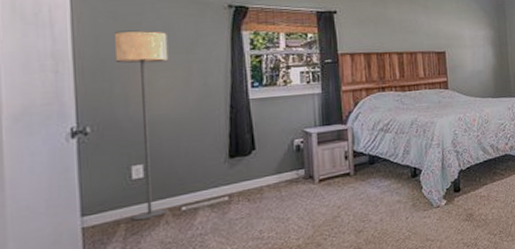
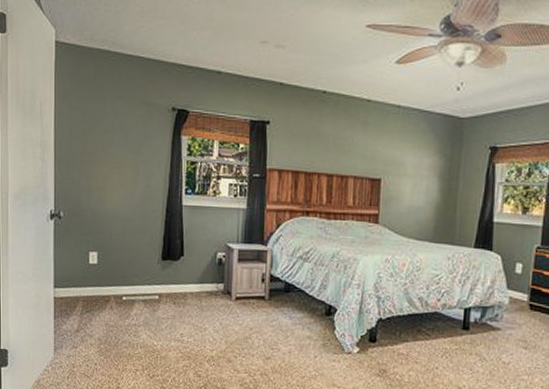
floor lamp: present [114,30,169,221] -> none [82,127,122,301]

